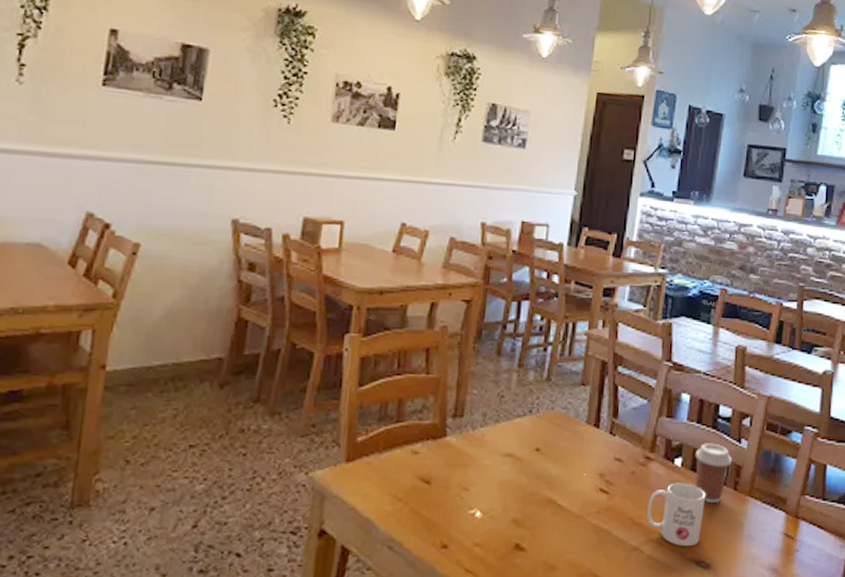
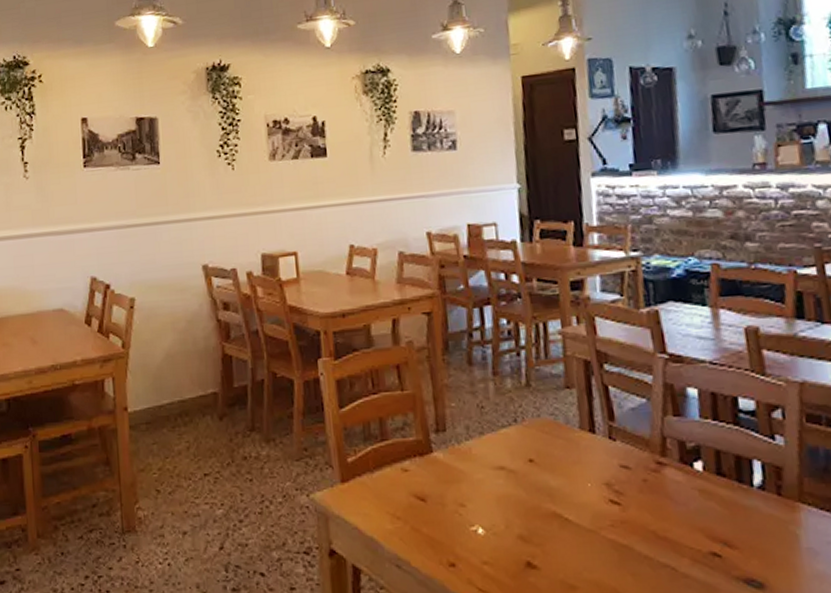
mug: present [647,482,706,547] -> none [670,489,745,564]
coffee cup: present [695,443,732,503] -> none [717,442,768,511]

